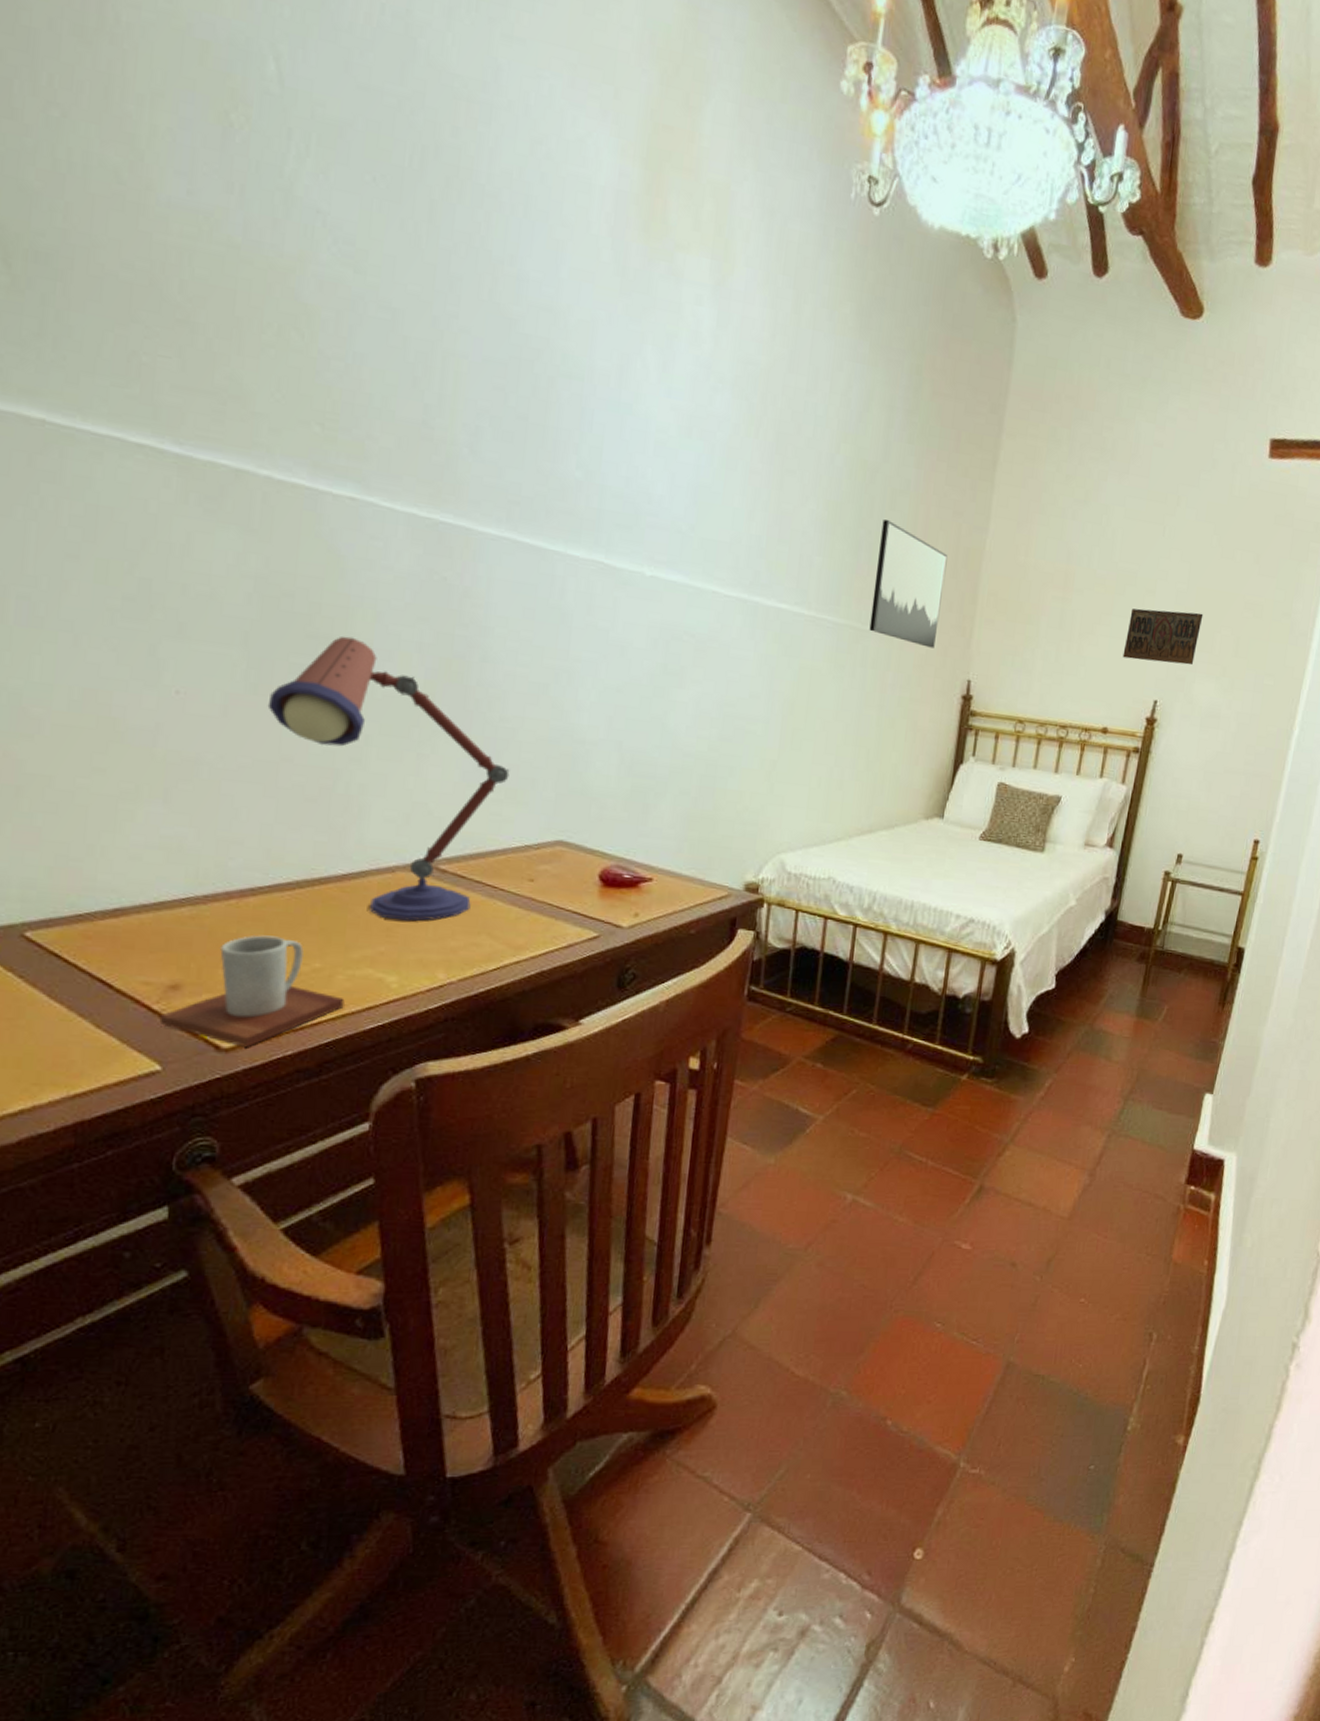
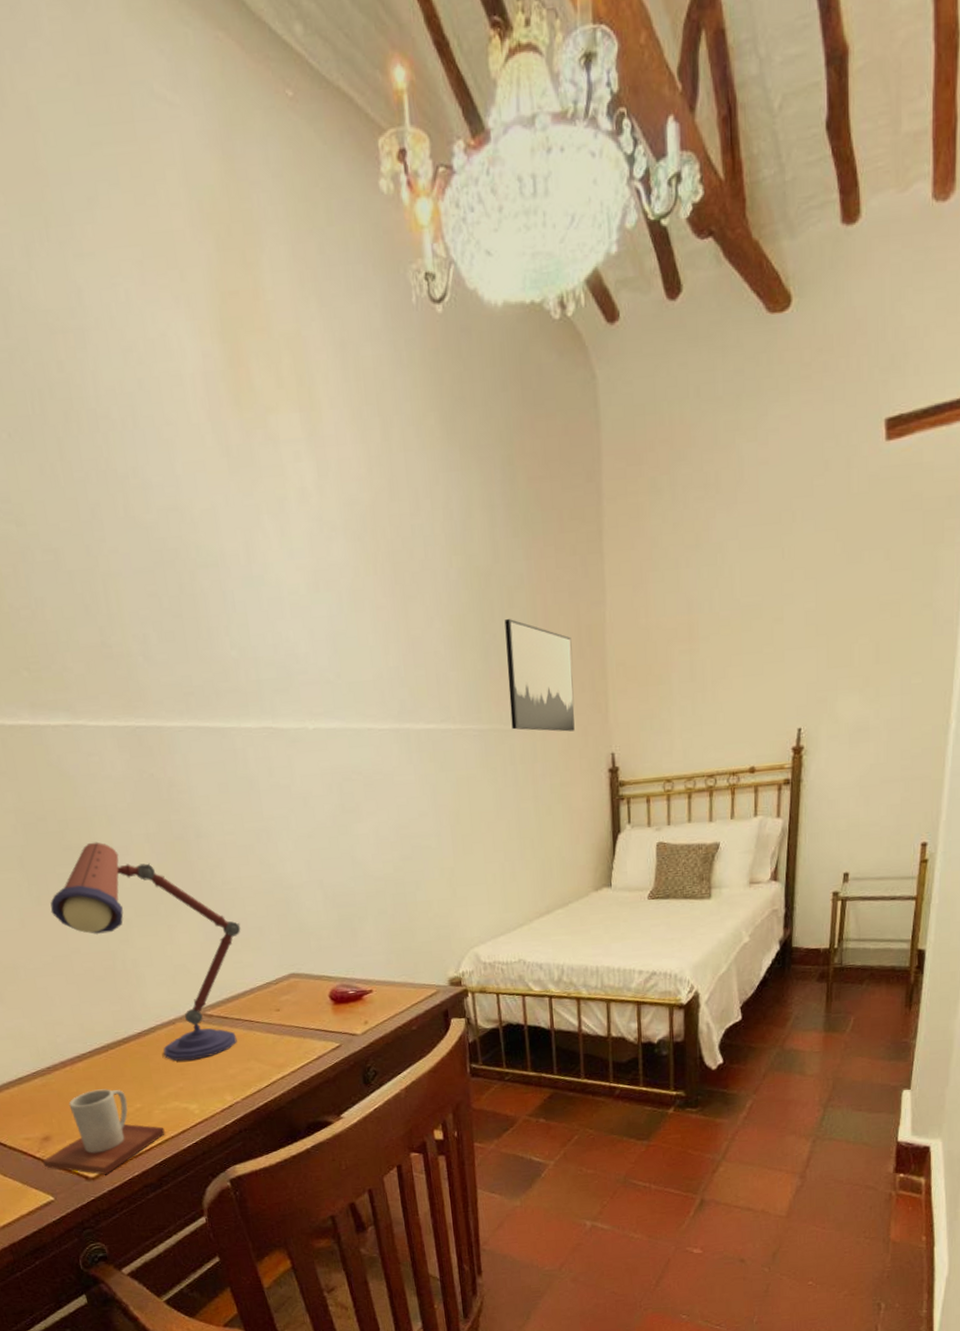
religious icon: present [1122,608,1203,665] -> none [759,628,837,694]

